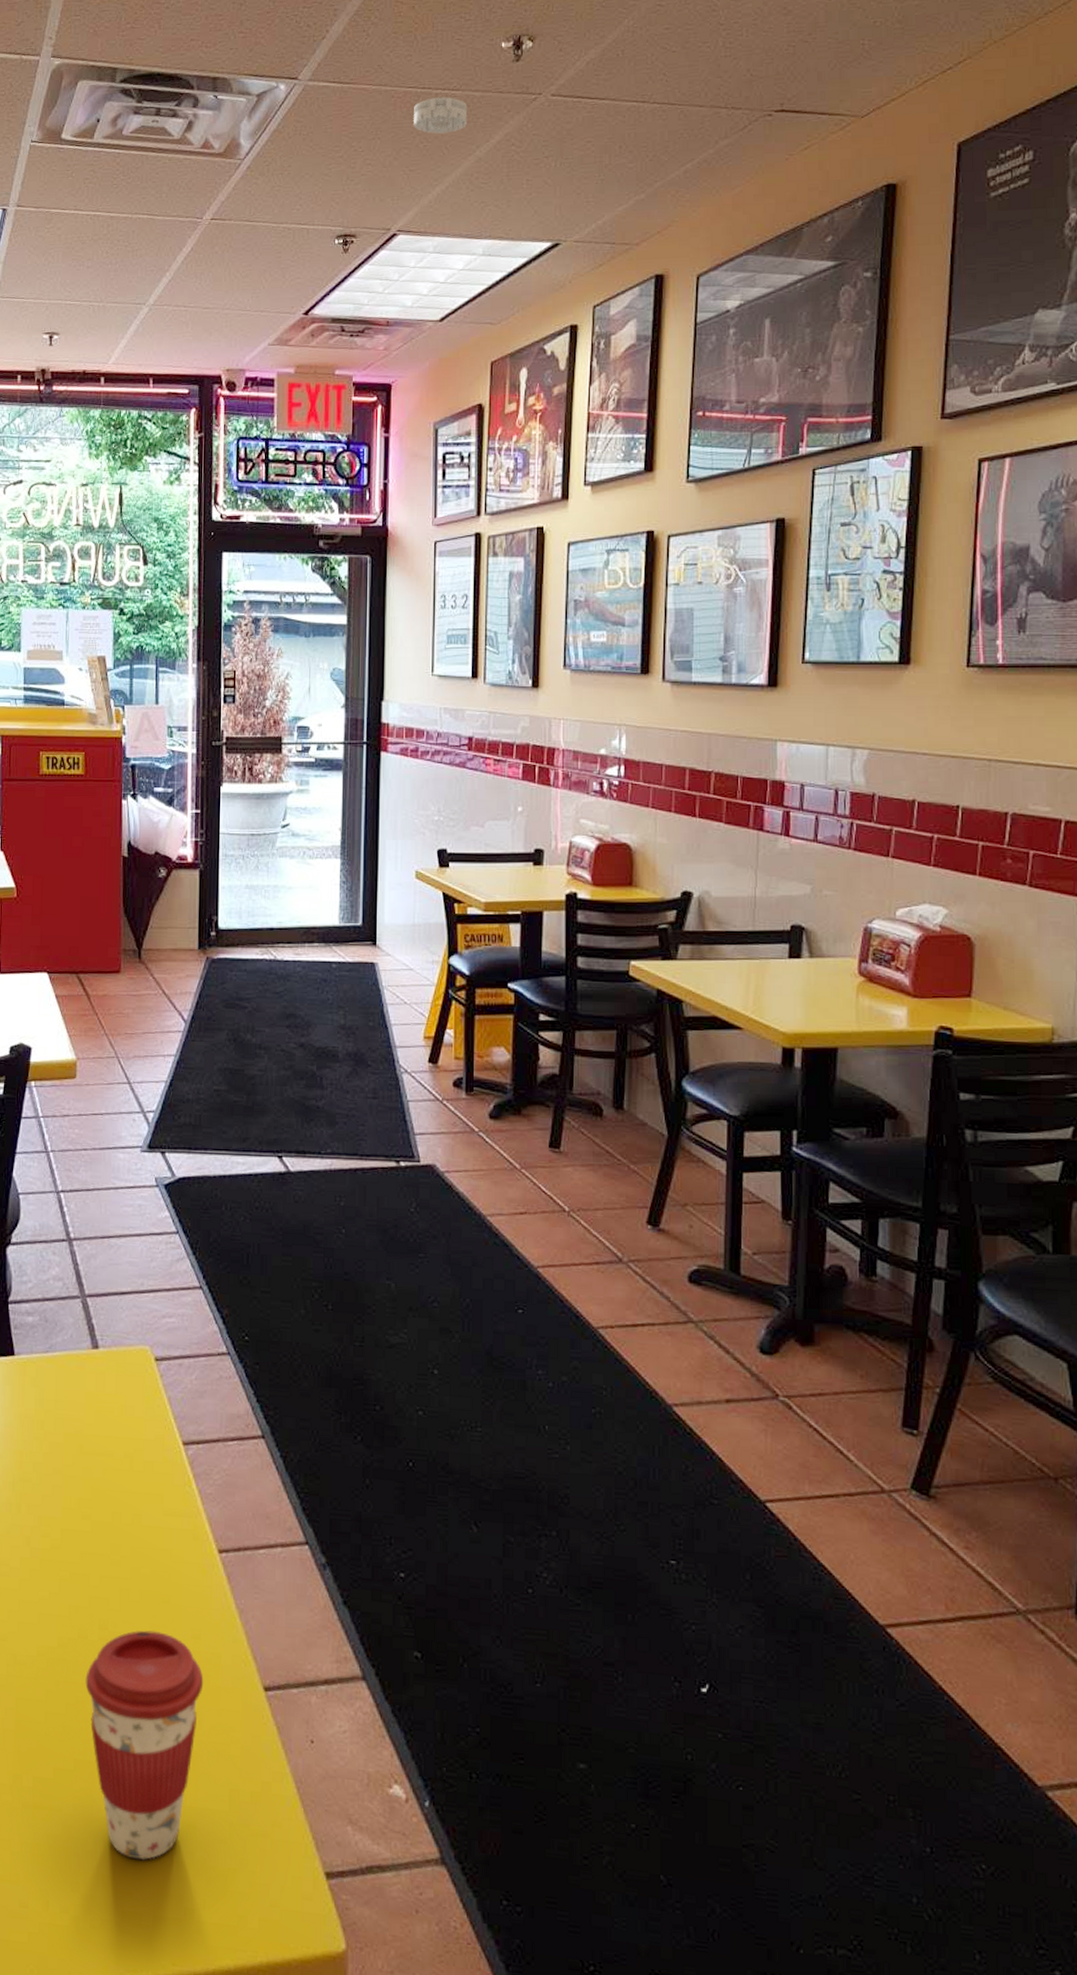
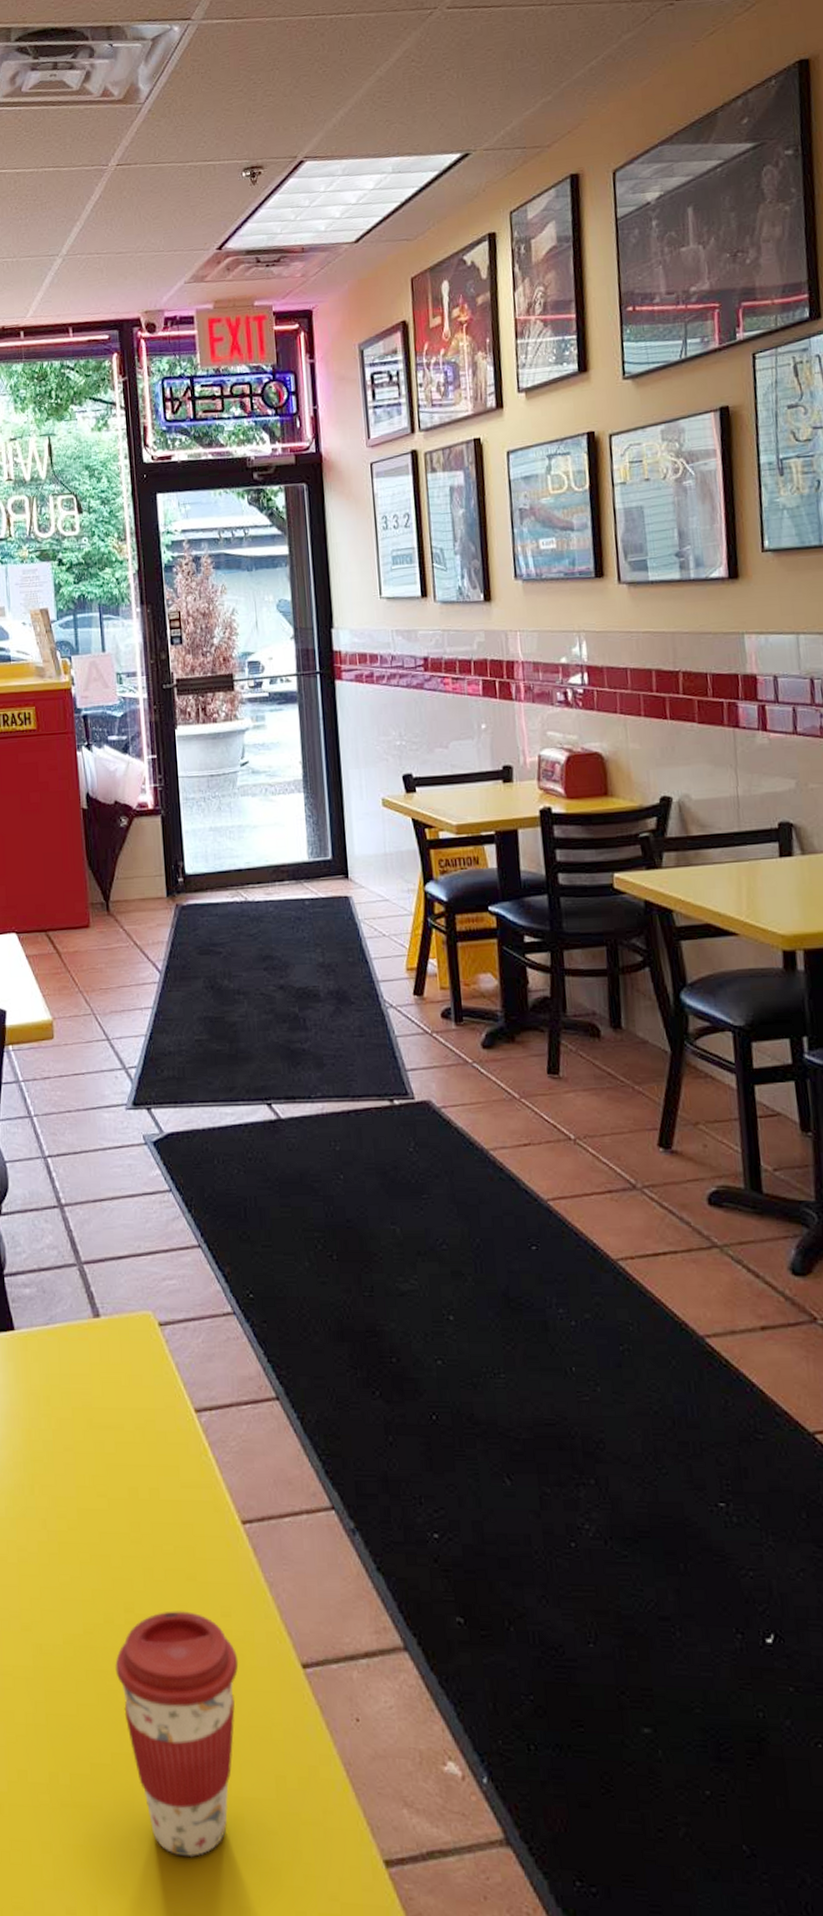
smoke detector: present [414,96,468,134] -> none [310,21,364,59]

